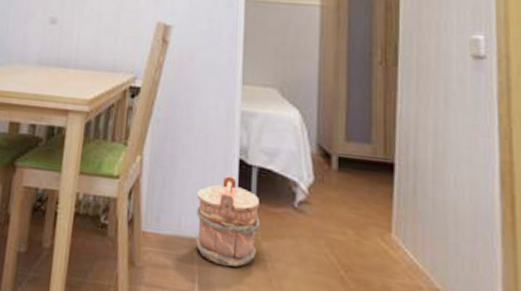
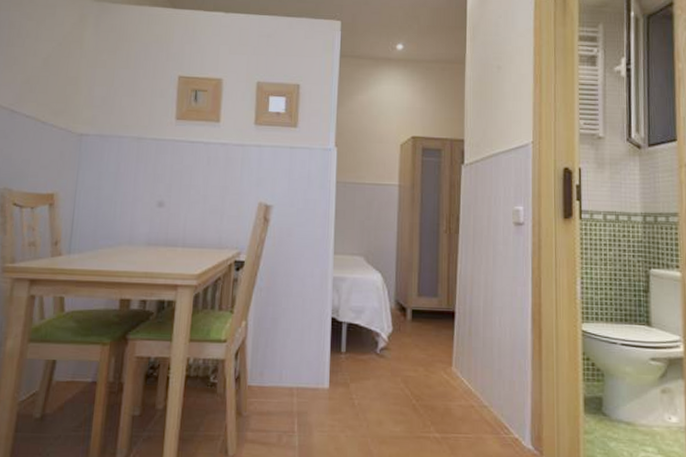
bucket: present [195,176,260,267] -> none [295,332,349,408]

